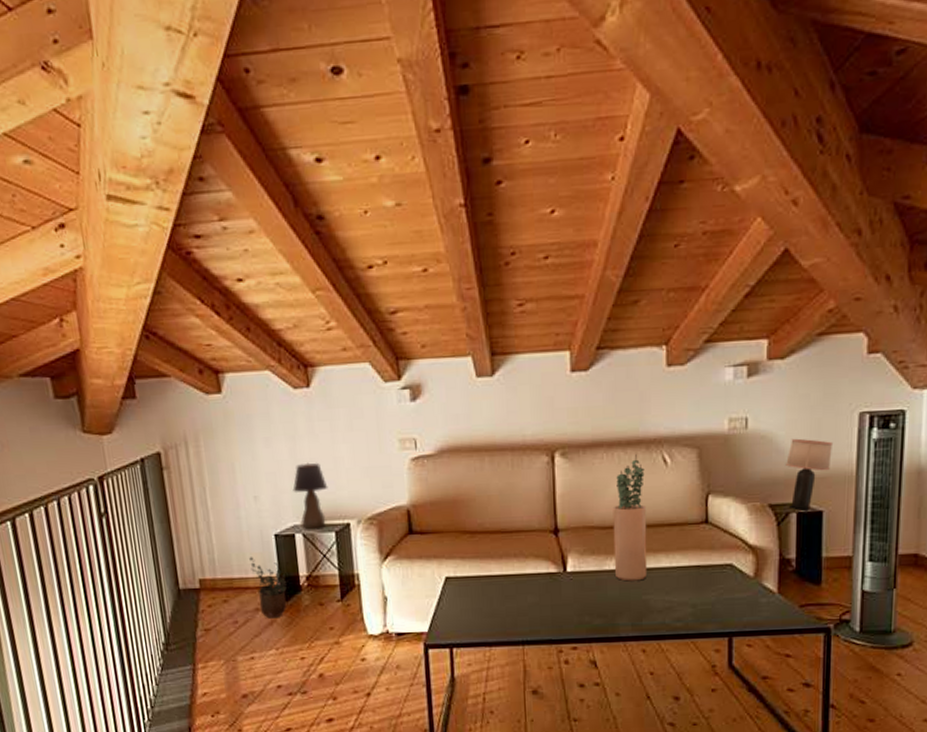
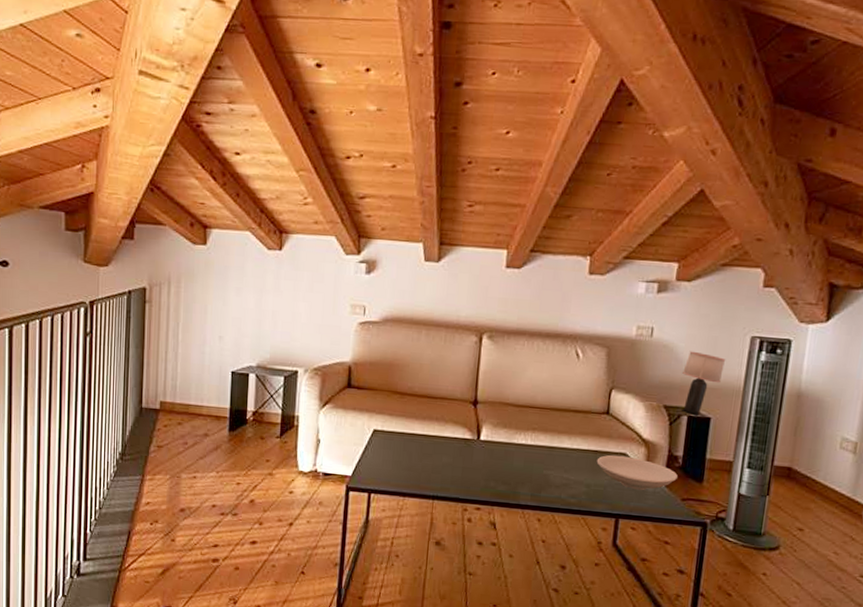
potted plant: present [249,557,289,619] -> none [206,388,237,445]
table lamp: present [292,462,328,532] -> none [253,314,284,374]
vase: present [613,453,648,582] -> none [521,345,559,457]
decorative bowl: none [700,566,792,604] -> present [596,454,678,491]

